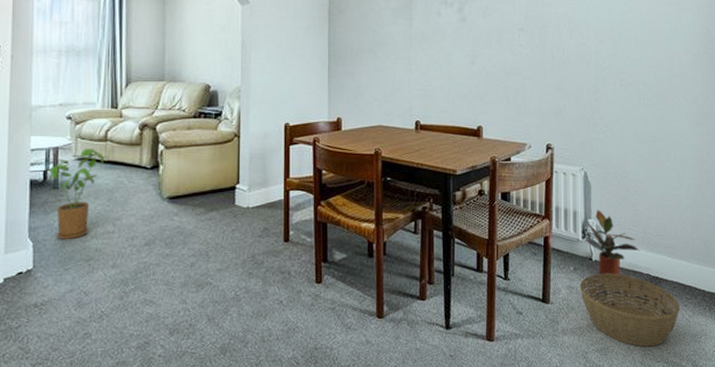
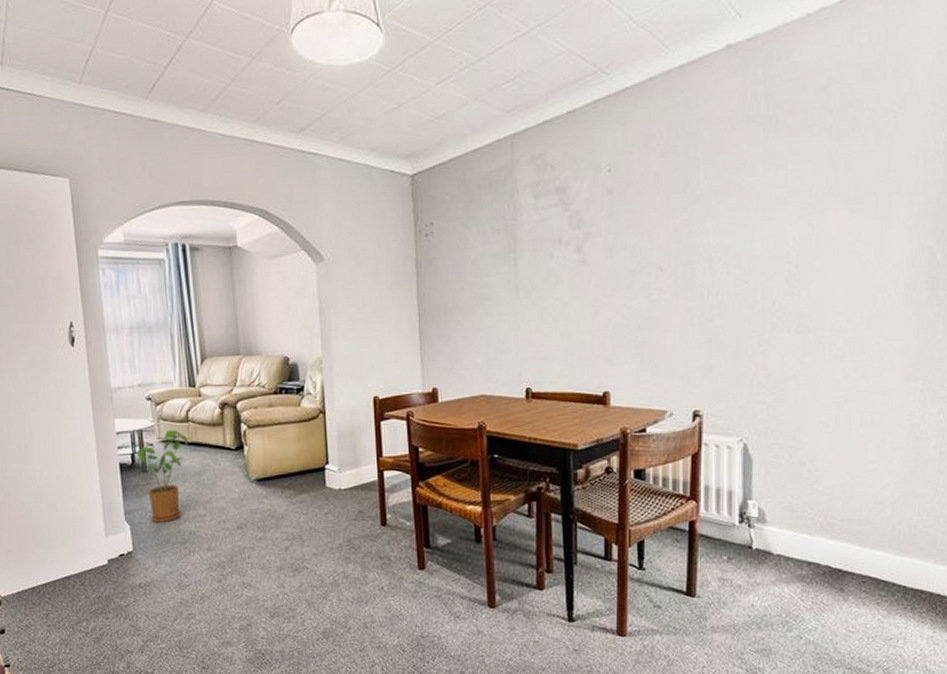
basket: present [579,273,680,347] -> none [735,563,870,650]
potted plant: present [585,209,639,278] -> none [743,488,817,570]

